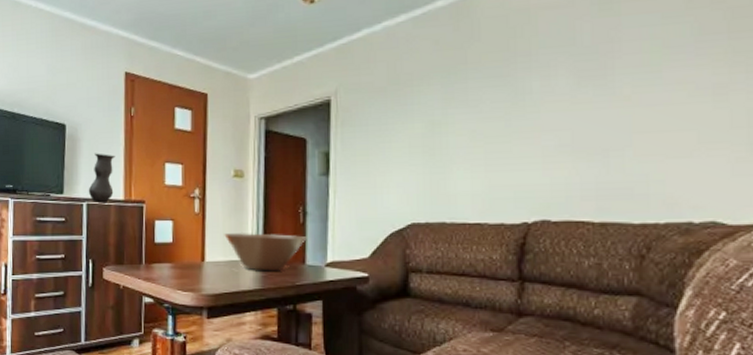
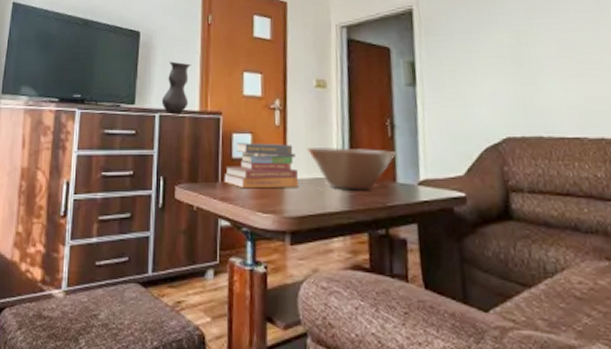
books: none [147,229,216,270] -> present [224,142,299,189]

